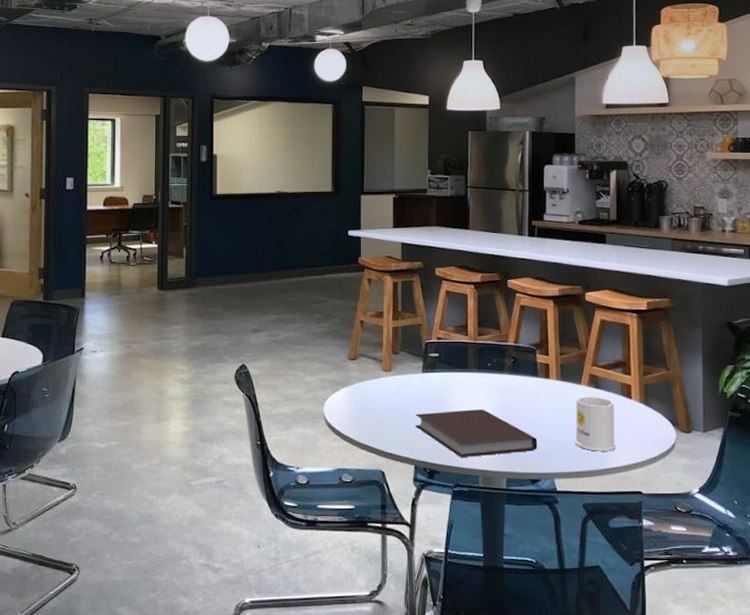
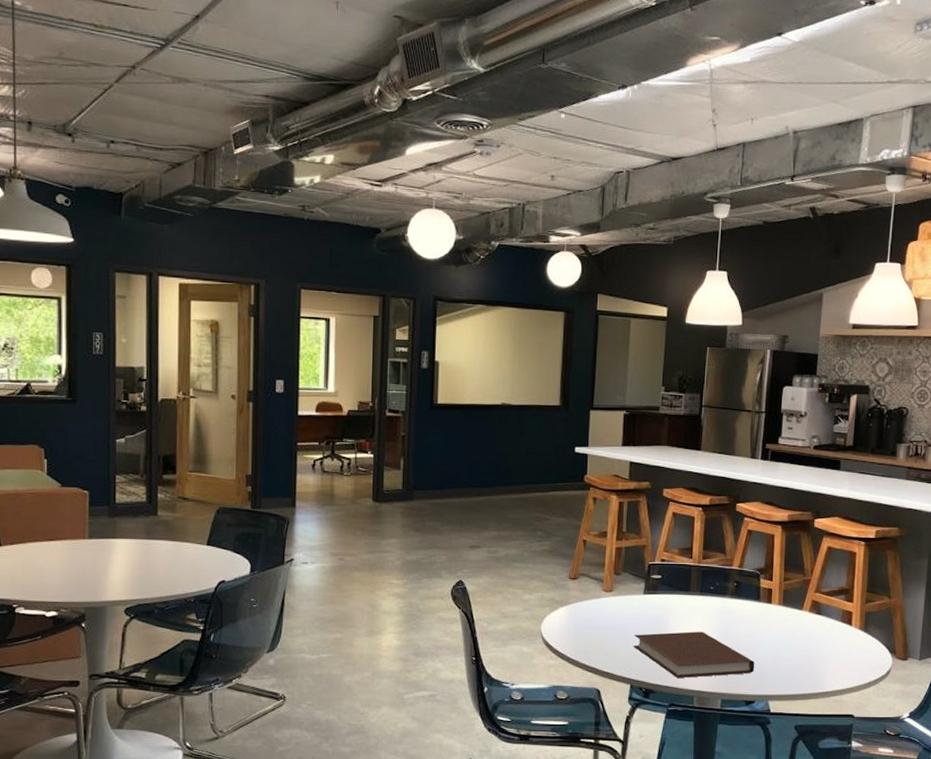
mug: present [575,396,615,452] -> none [792,622,834,676]

